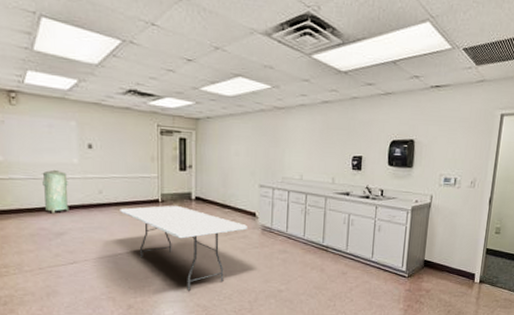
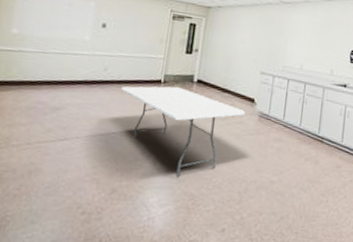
trash can: present [42,169,69,214] -> none [48,45,77,88]

